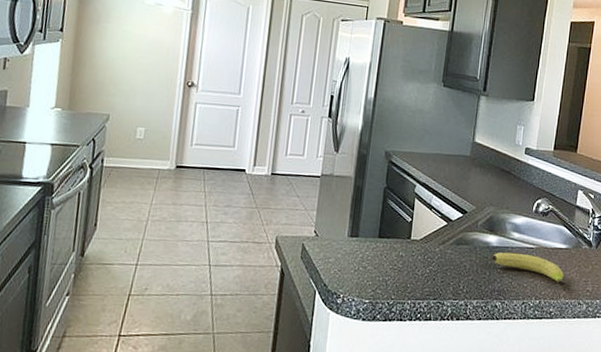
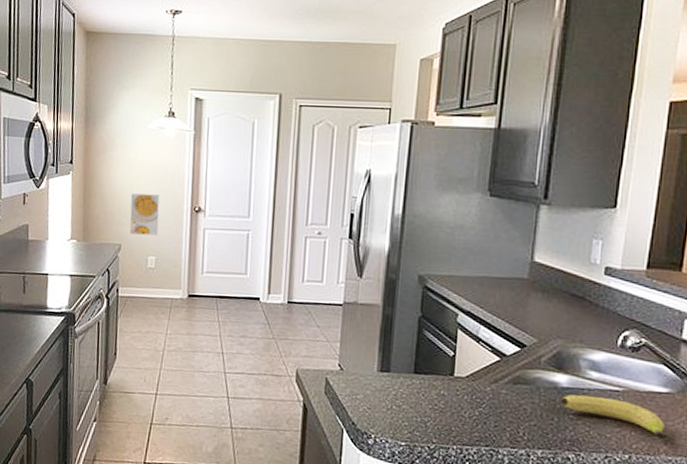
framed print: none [120,65,153,108] -> present [129,193,160,236]

